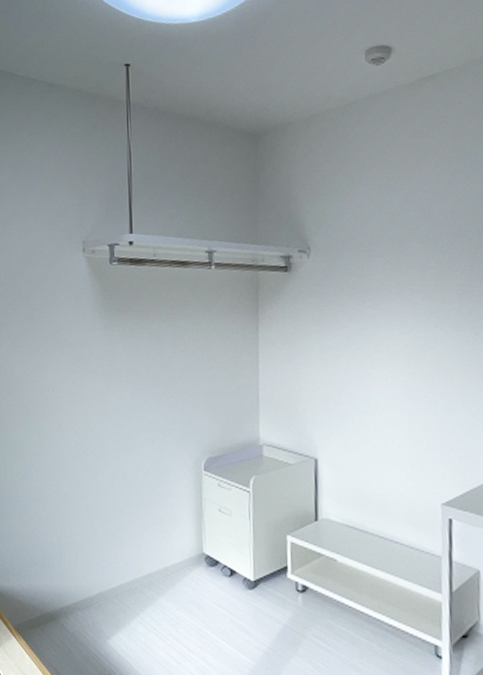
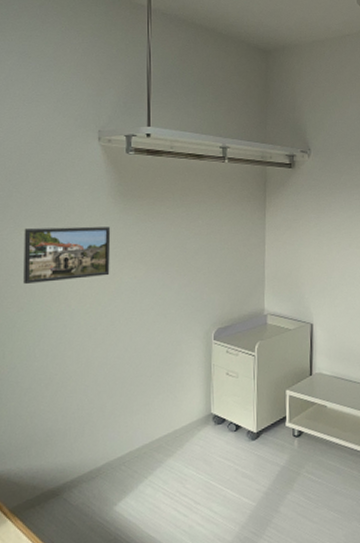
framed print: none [18,343,97,402] -> present [23,226,111,284]

